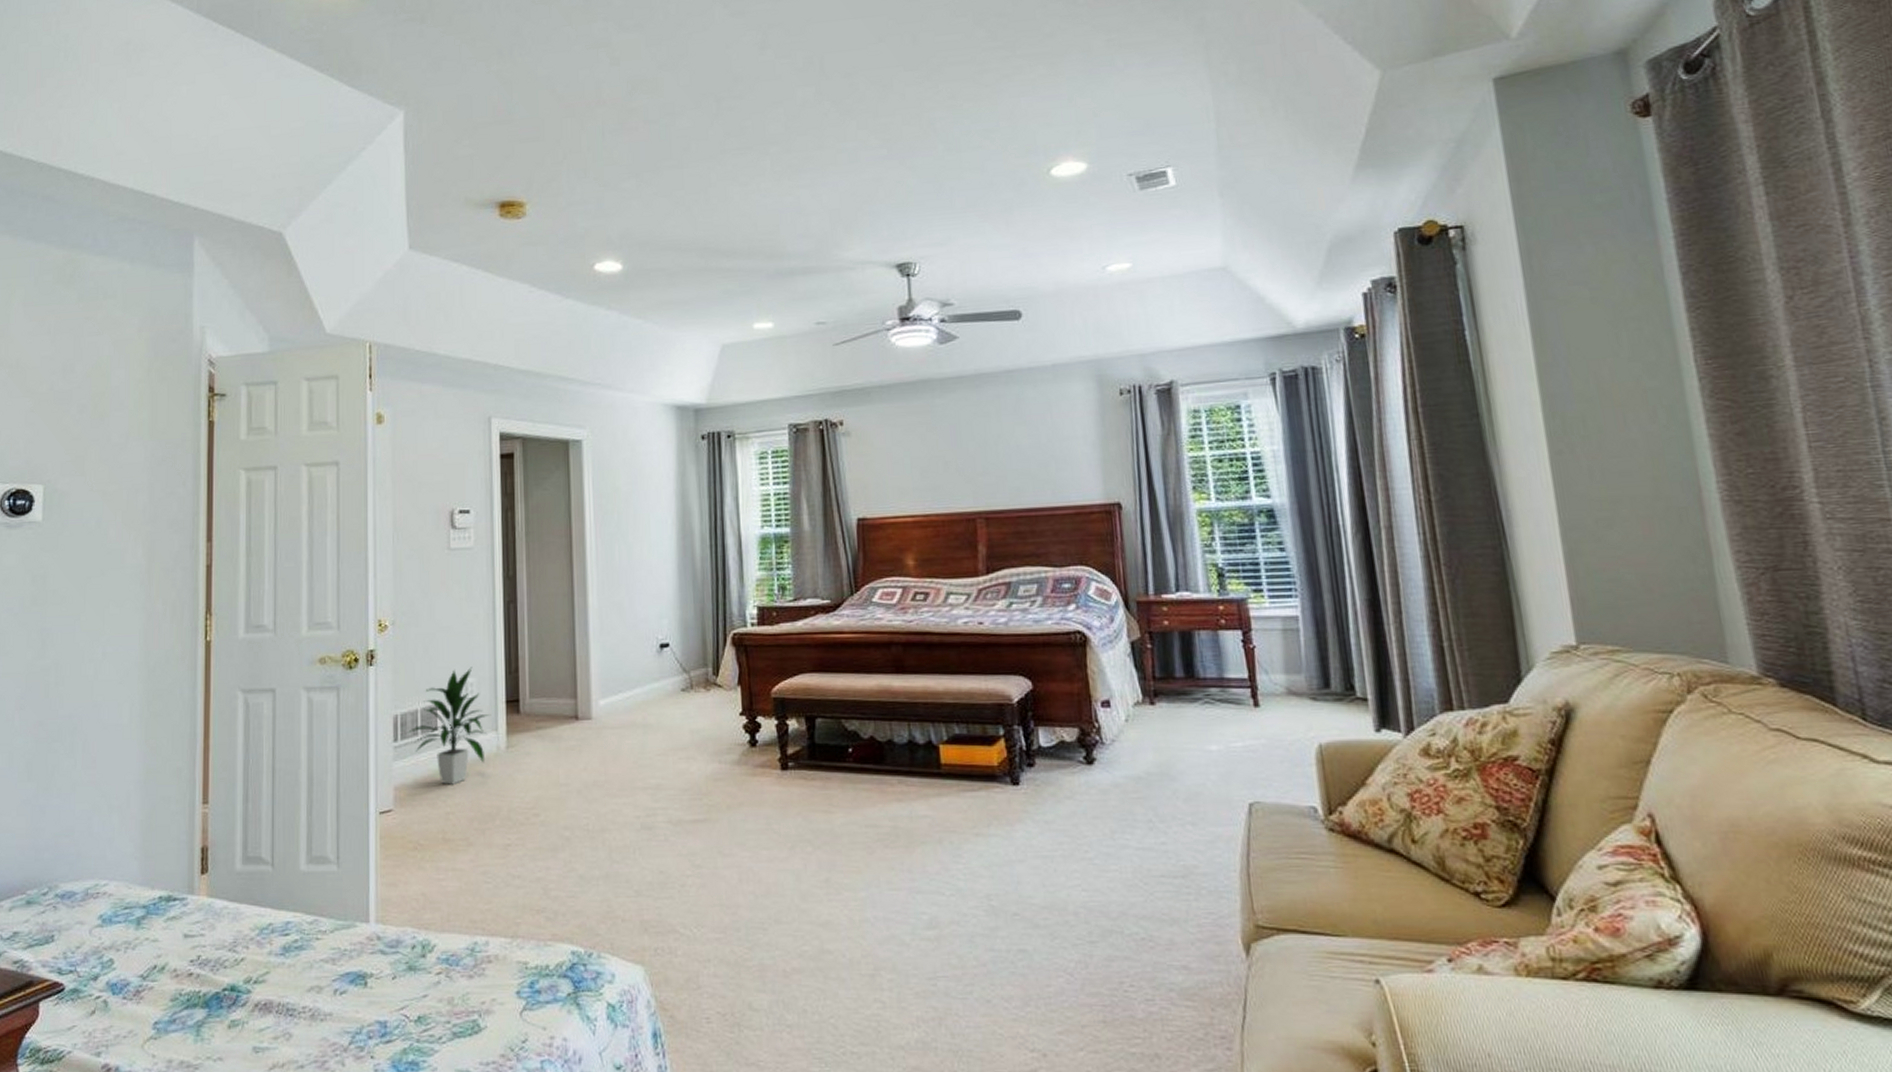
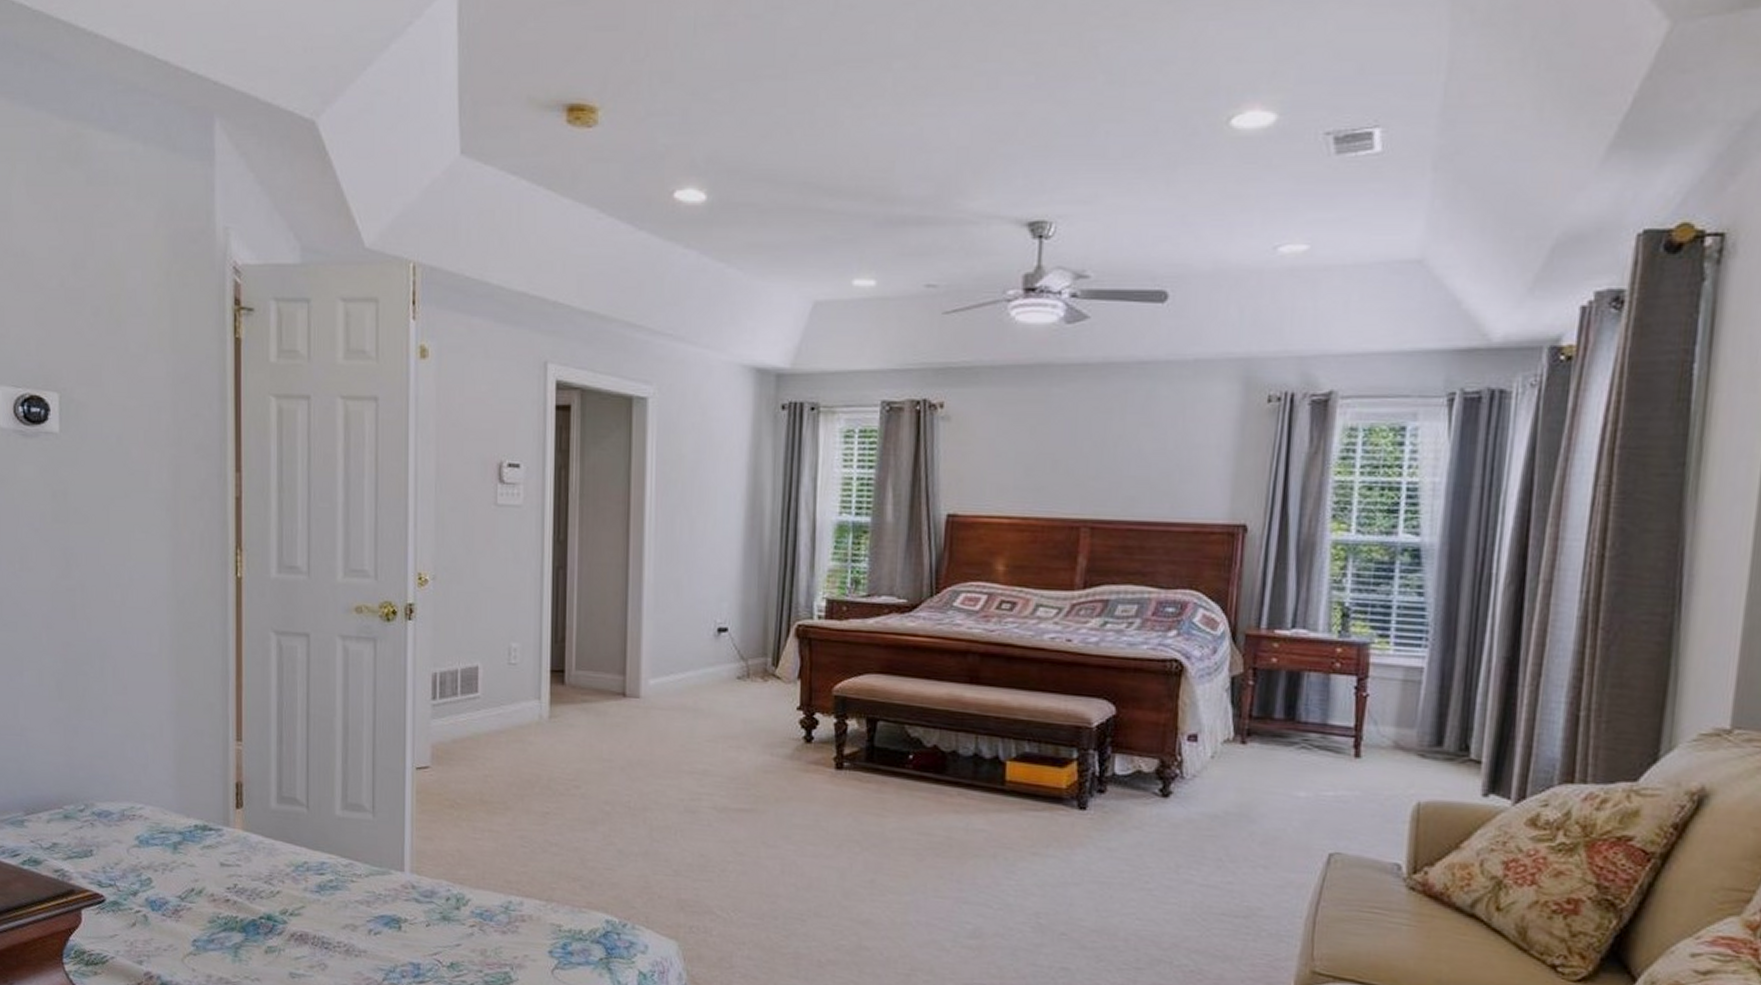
indoor plant: present [407,667,491,785] -> none [446,632,535,749]

